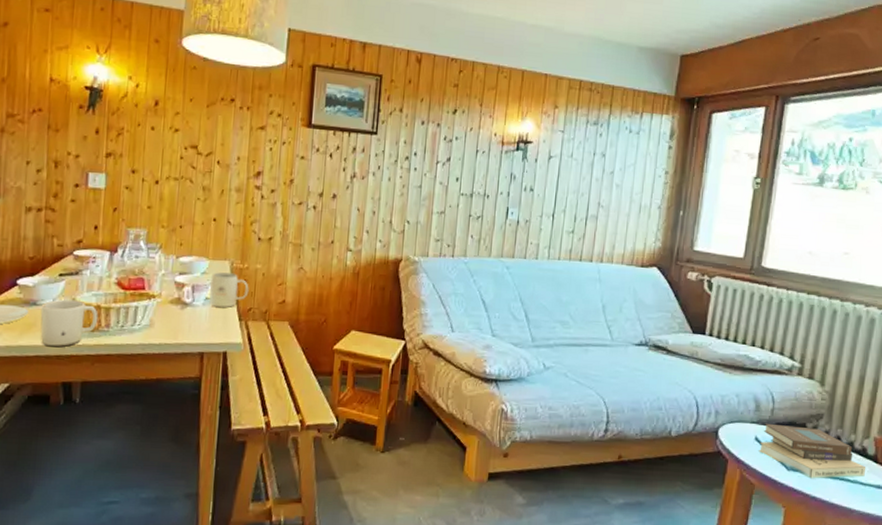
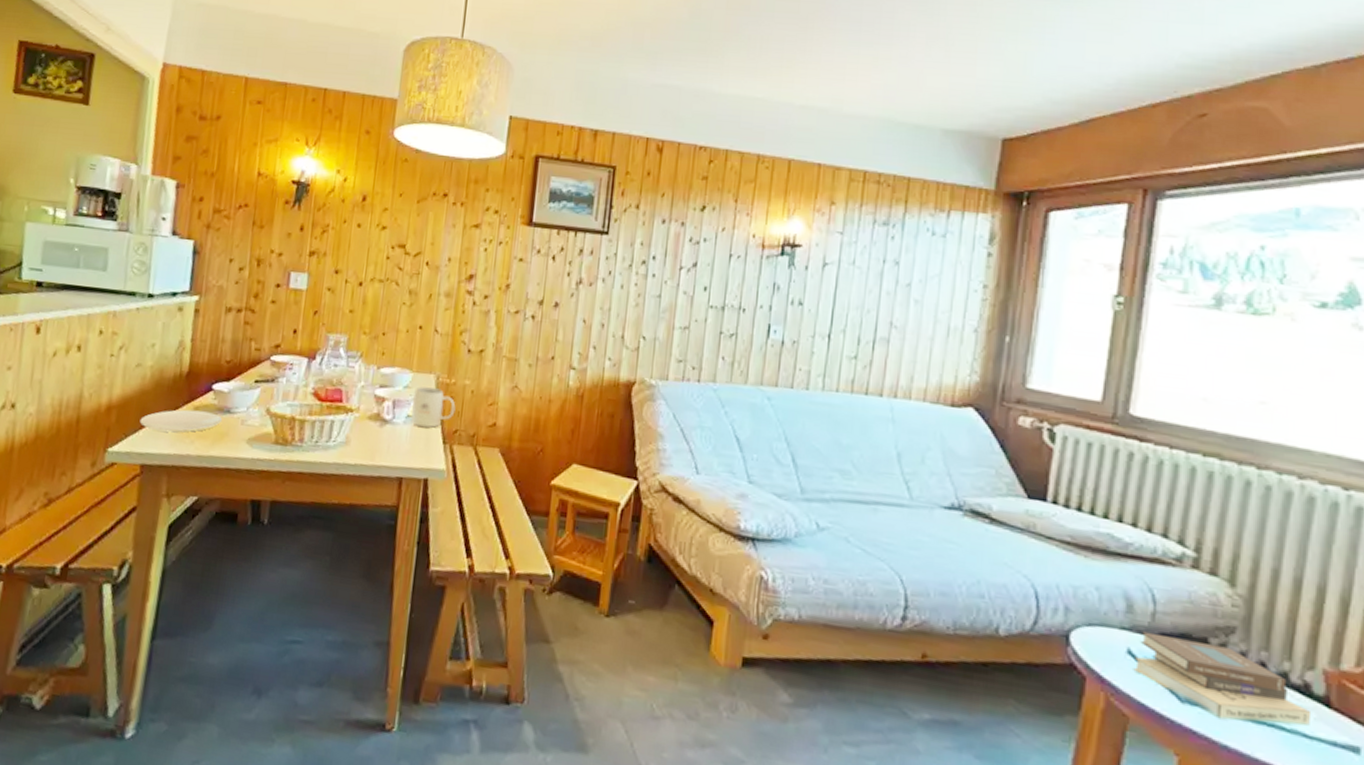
mug: present [40,299,98,347] -> none [232,408,293,461]

